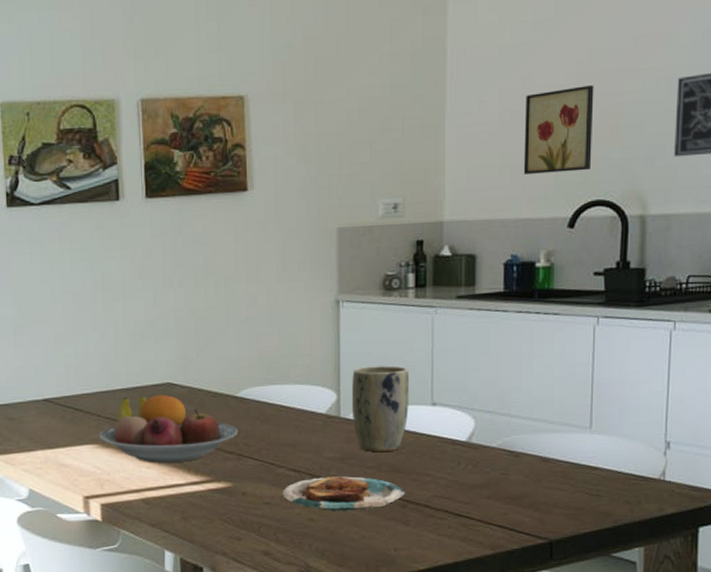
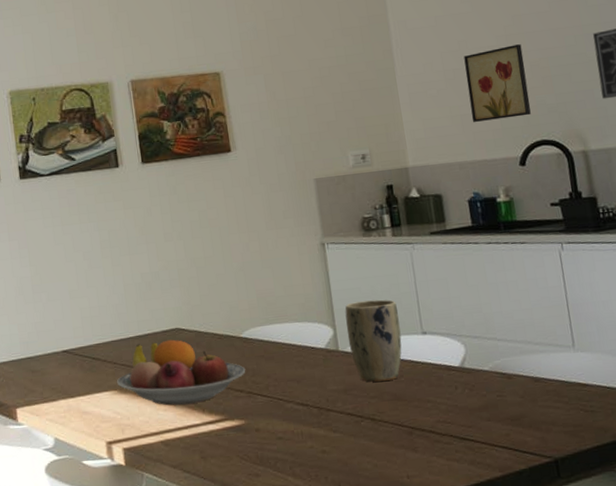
plate: present [282,476,406,512] -> none [293,407,410,443]

